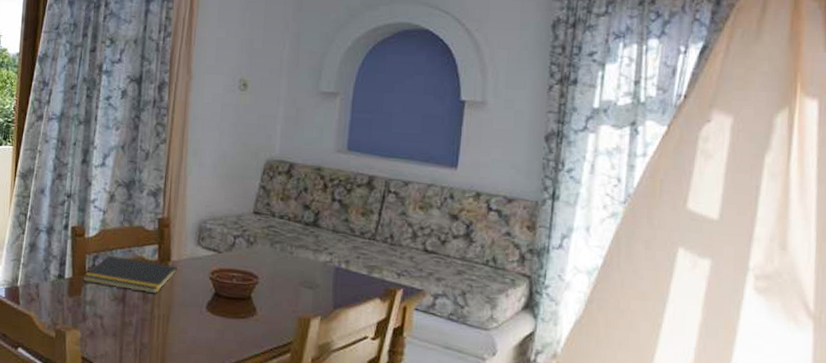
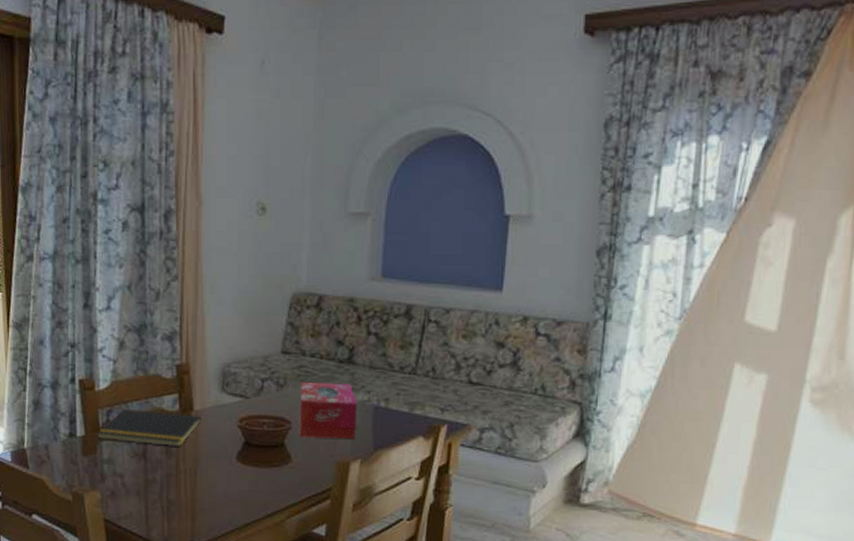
tissue box: none [265,241,320,297] -> present [299,382,358,439]

